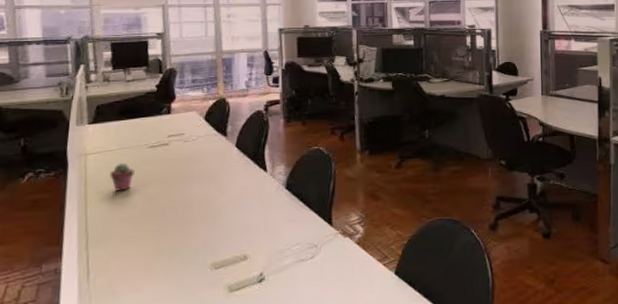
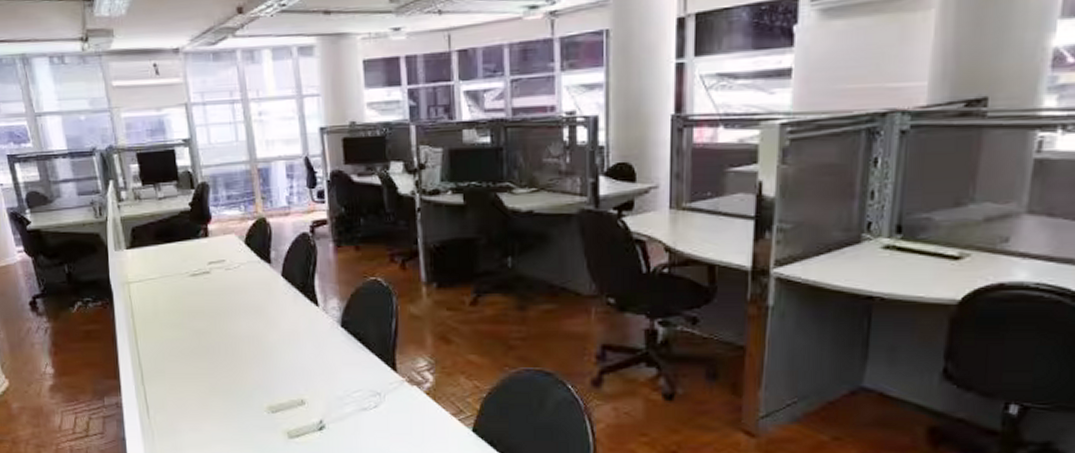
potted succulent: present [110,163,135,191] -> none [155,292,179,324]

